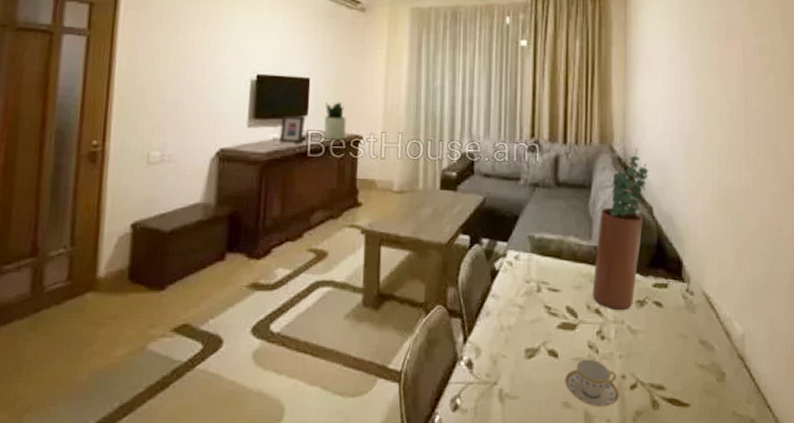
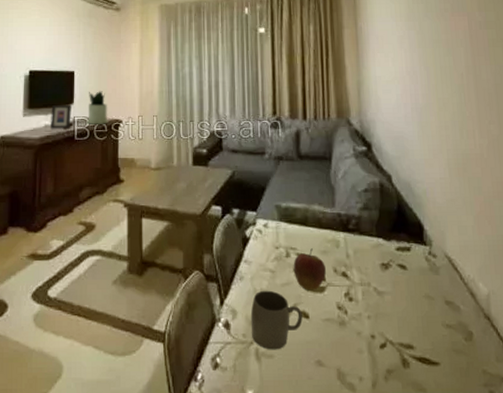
mug: none [495,327,551,391] -> present [250,290,303,350]
fruit: none [544,283,579,328] -> present [293,248,327,291]
teacup: present [565,359,620,408] -> none [317,320,370,366]
vase: present [592,149,649,310] -> none [338,122,385,273]

